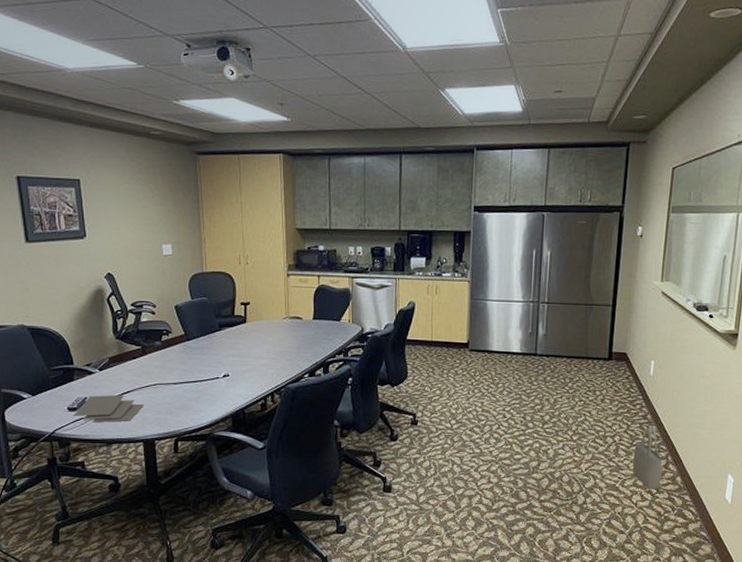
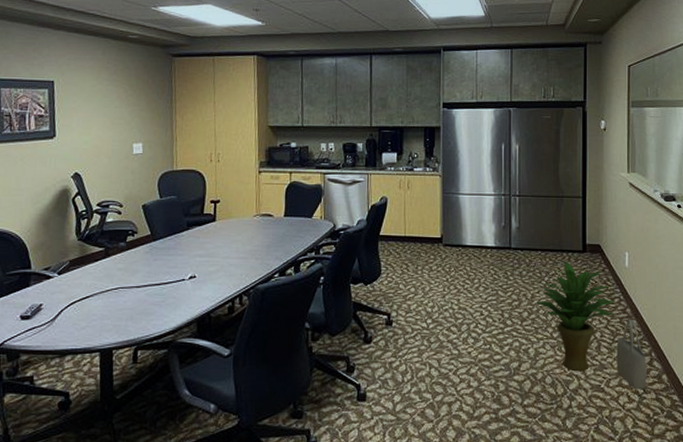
papers: present [73,394,144,423] -> none [25,300,103,332]
potted plant: none [558,369,636,472] -> present [536,262,615,372]

